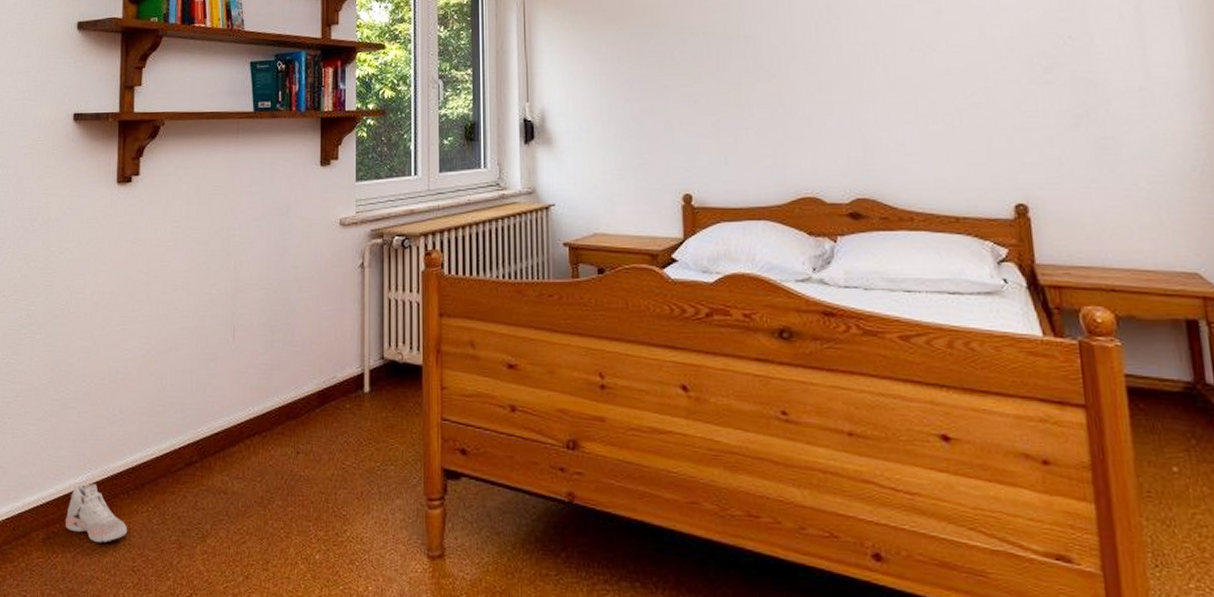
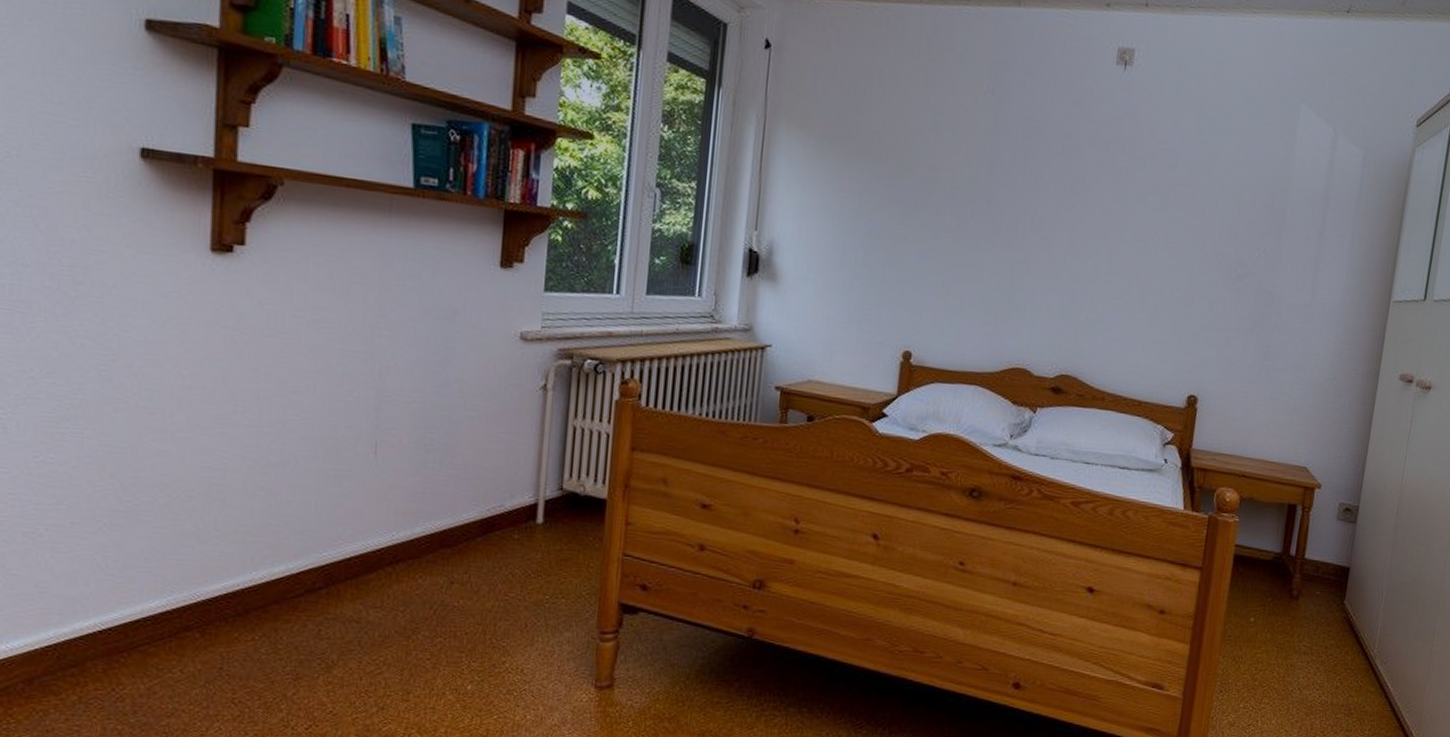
shoe: present [65,483,127,543] -> none [135,608,225,674]

